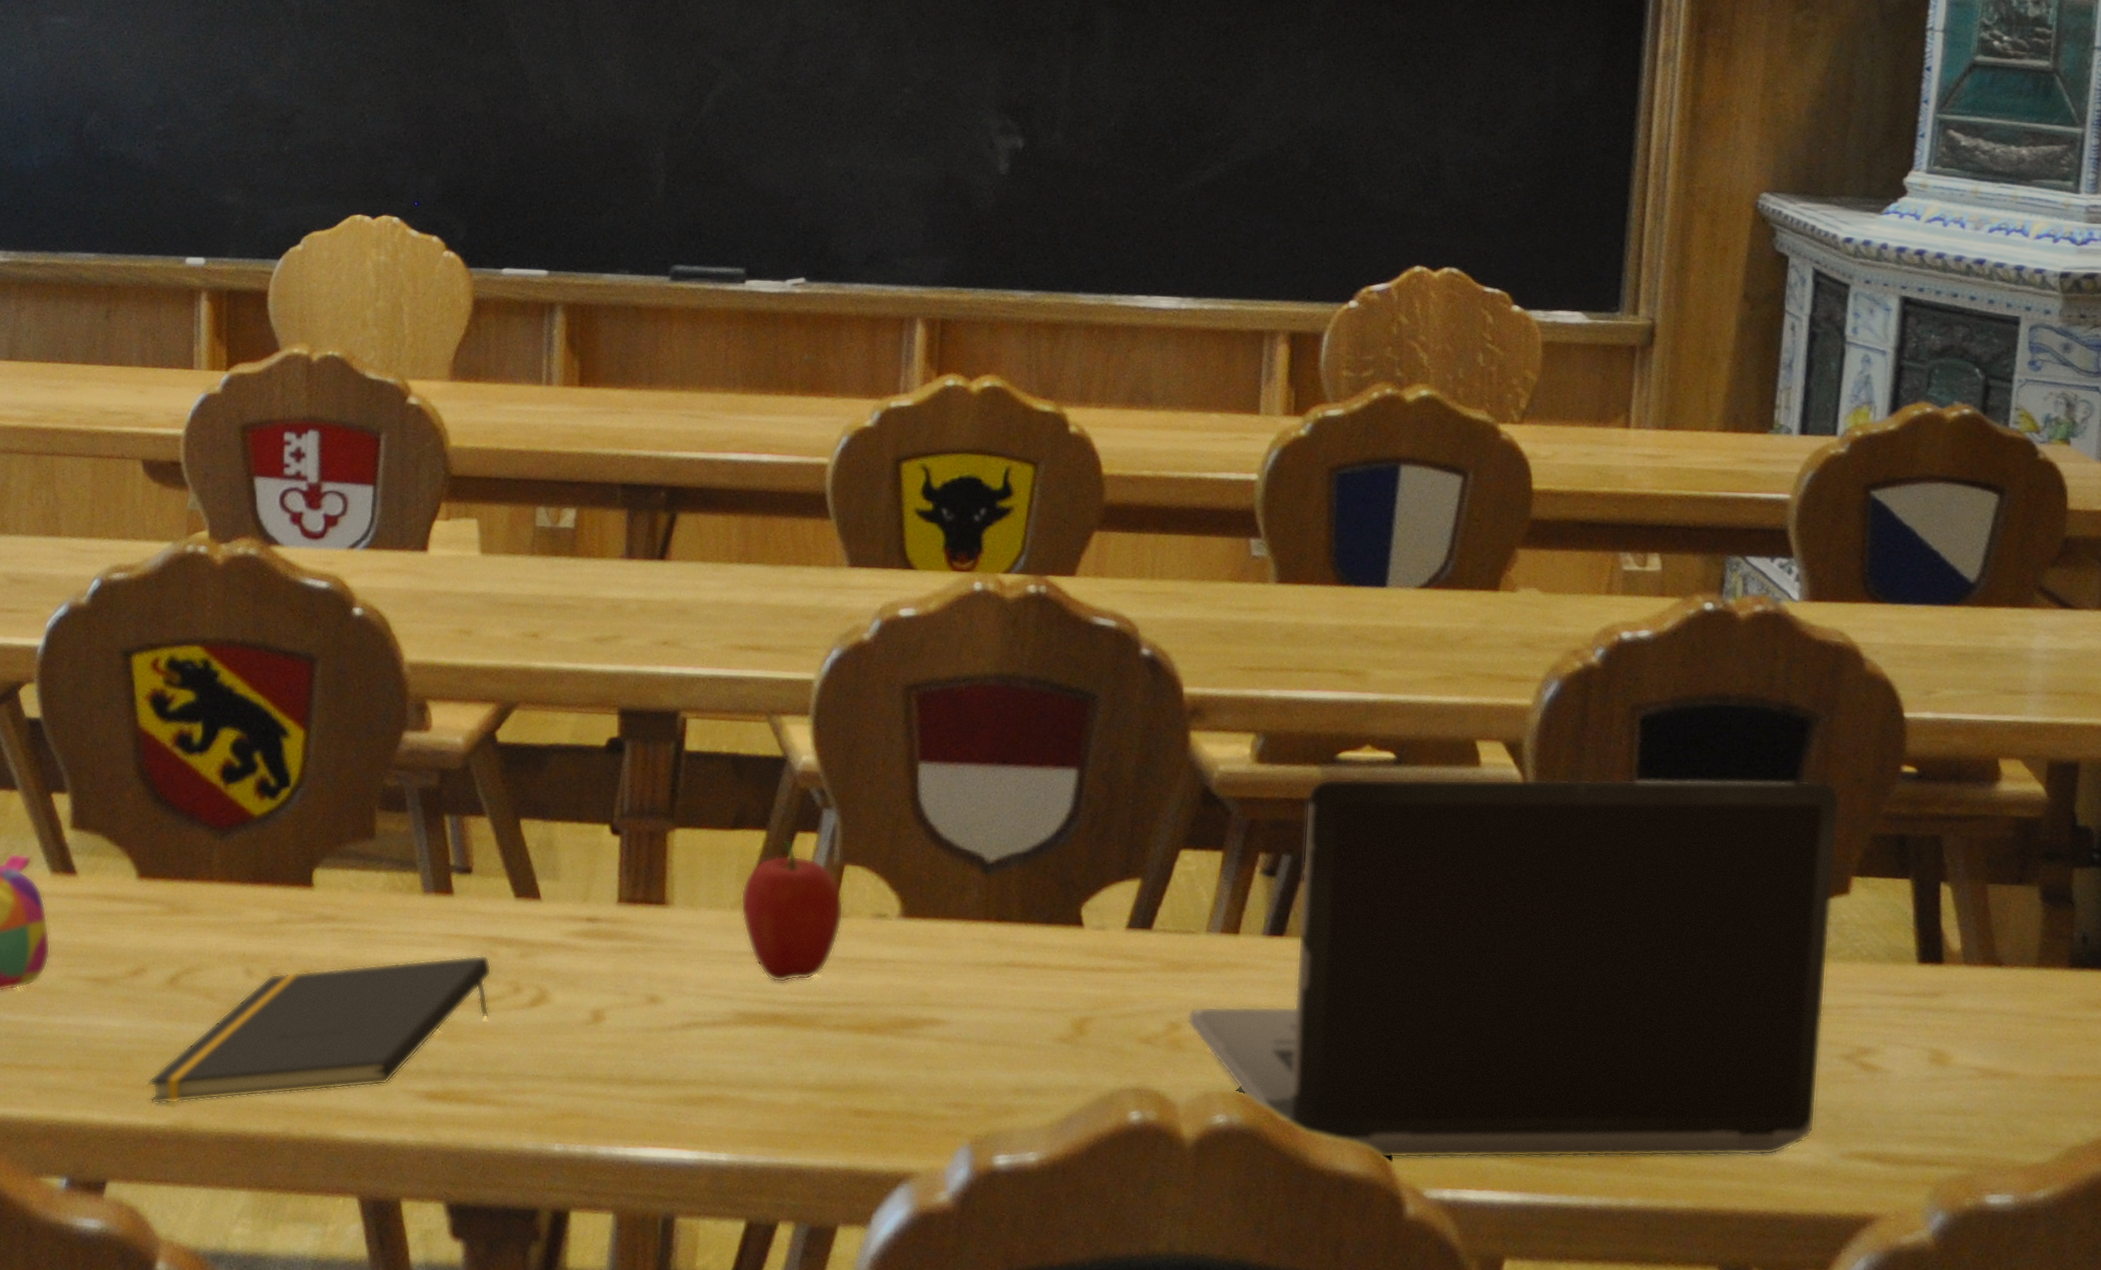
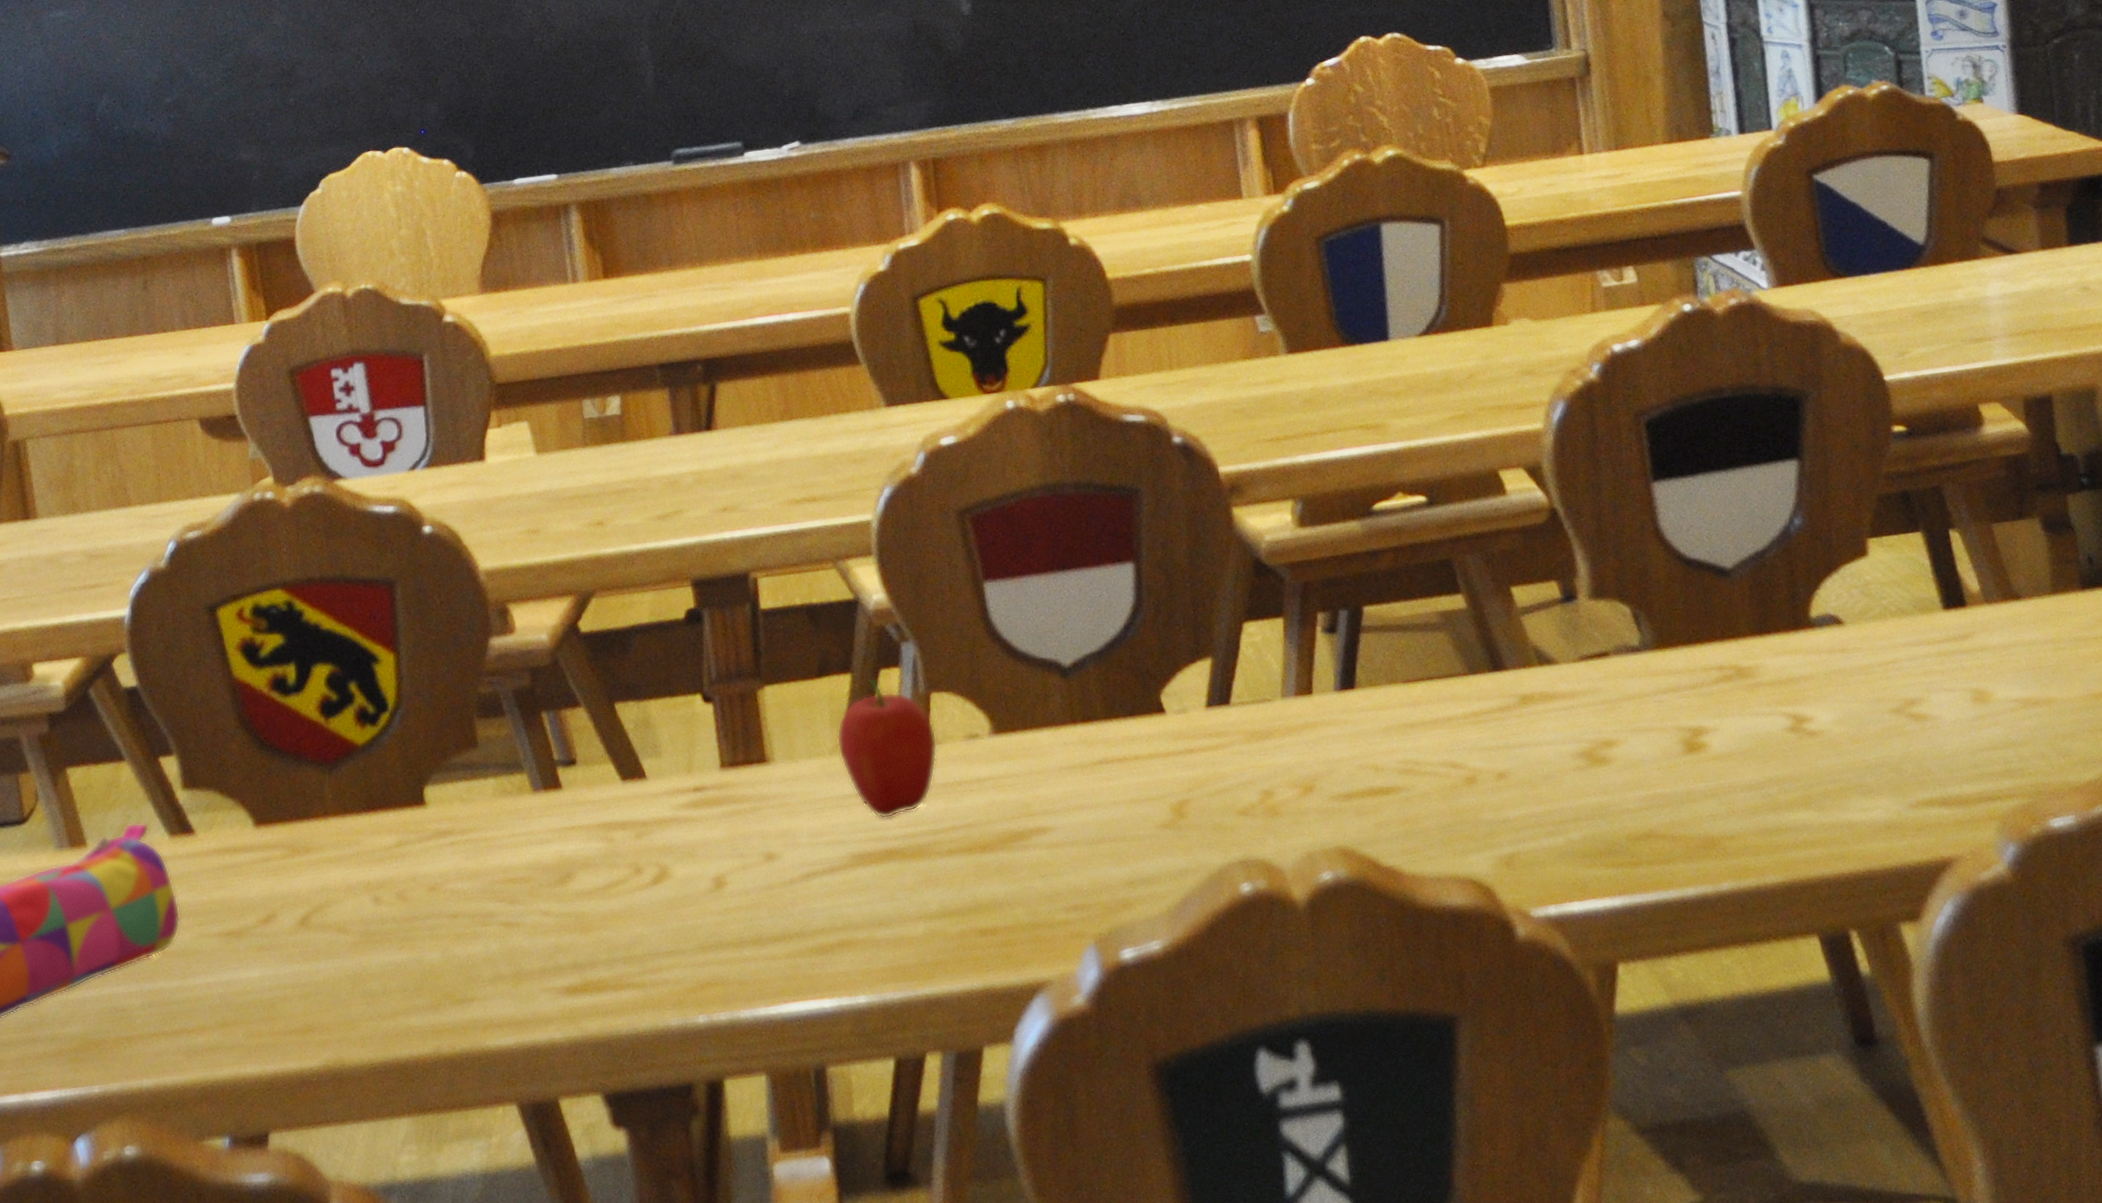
notepad: present [147,954,492,1104] -> none [293,841,615,1047]
laptop computer: present [1188,778,1840,1159] -> none [1278,454,1880,886]

